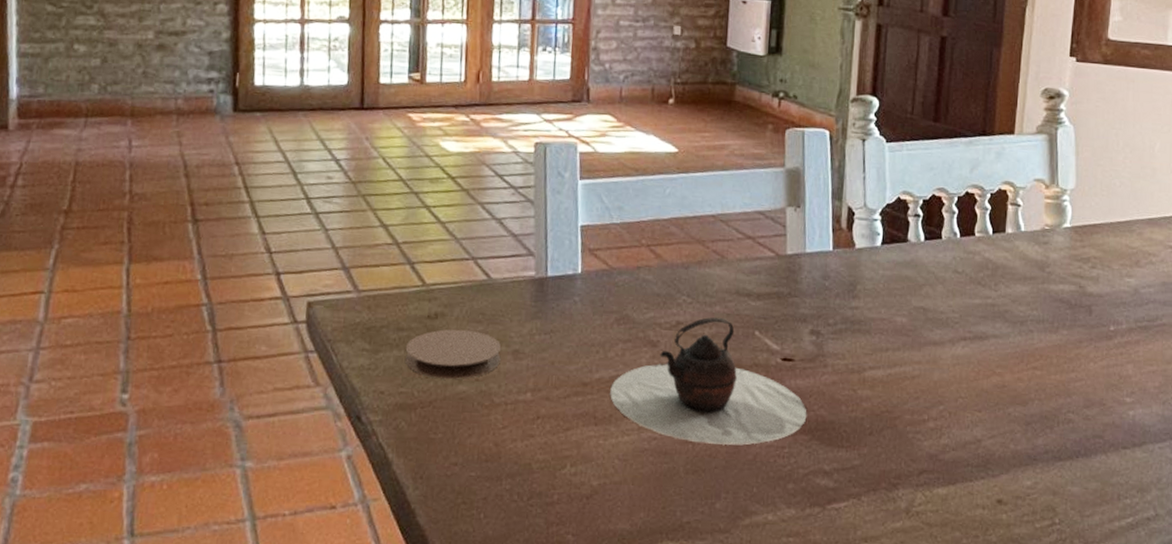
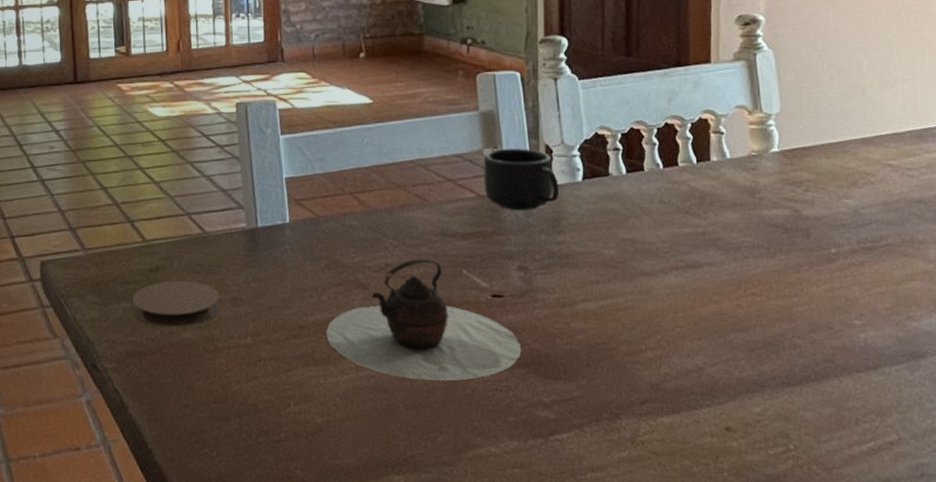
mug: none [783,208,858,273] -> present [483,148,560,210]

